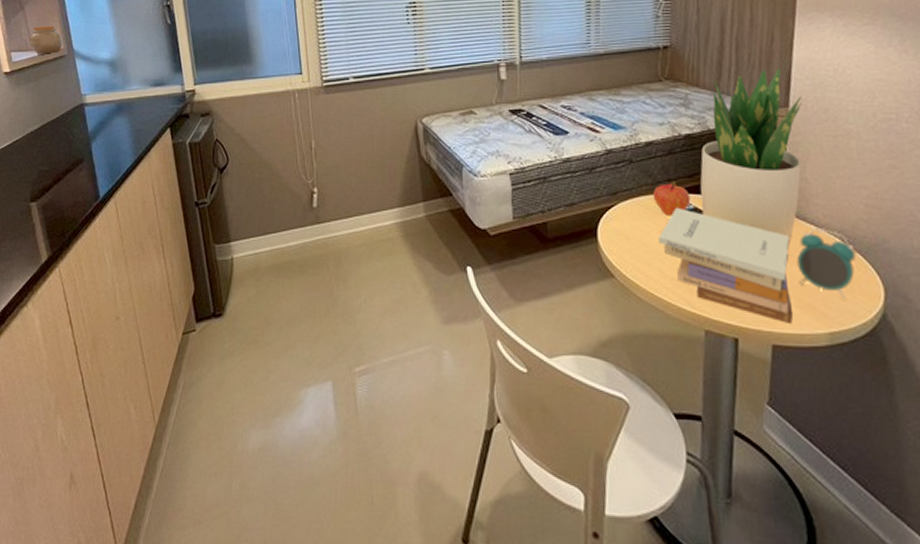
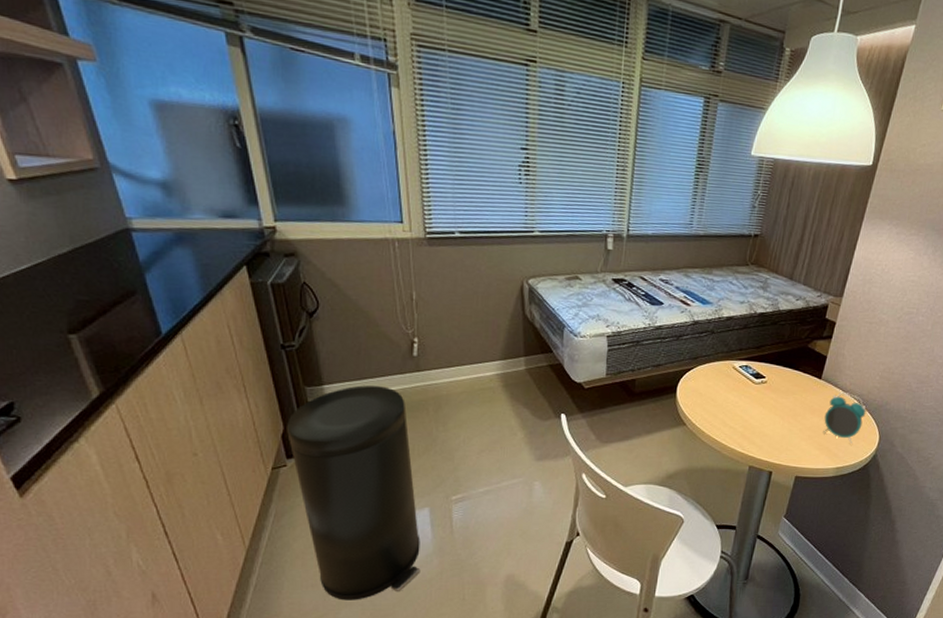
jar: present [28,25,63,55] -> none [40,126,92,165]
pedal bin: none [197,241,324,496] -> present [287,385,421,600]
fruit: present [652,182,691,216] -> none [726,351,756,379]
books: present [658,208,794,325] -> none [725,373,823,462]
planter: present [700,68,802,243] -> none [762,264,853,403]

